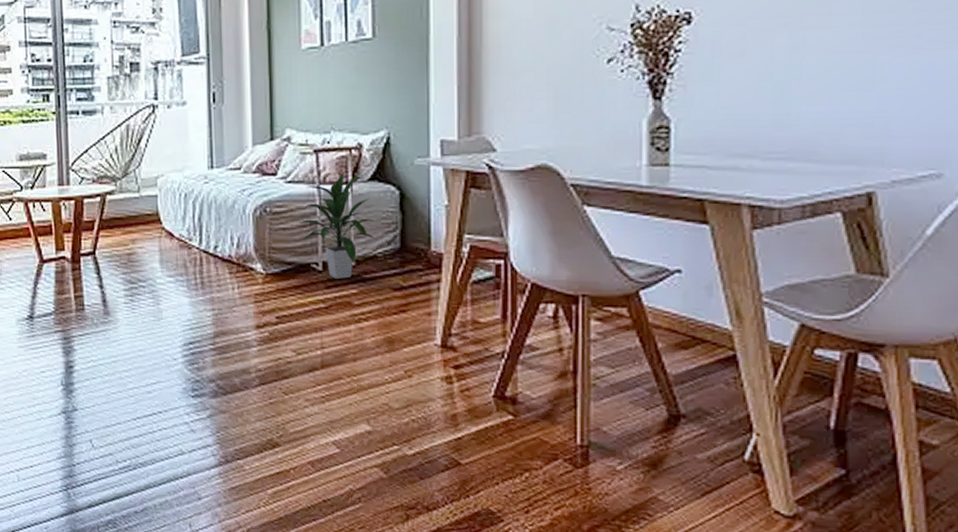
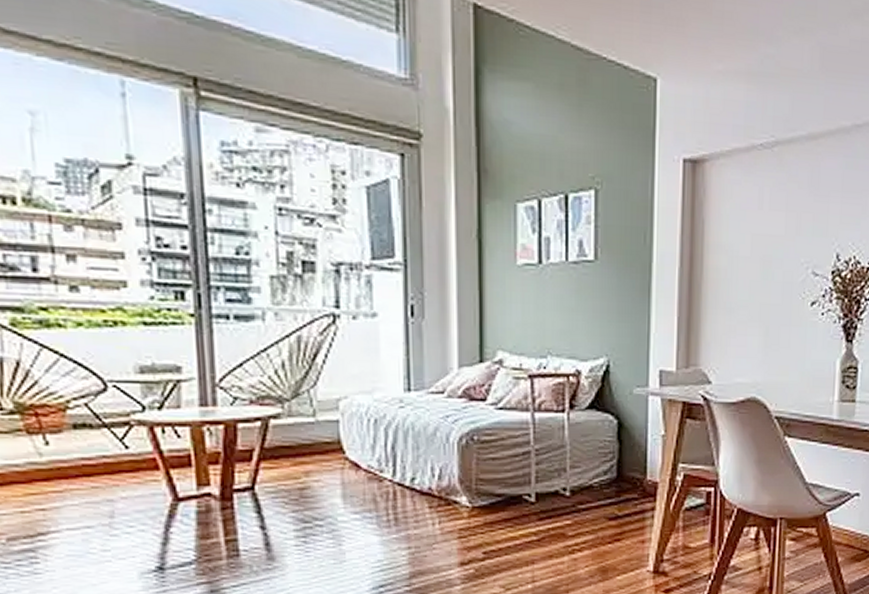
indoor plant: present [297,172,376,279] -> none [509,399,592,510]

